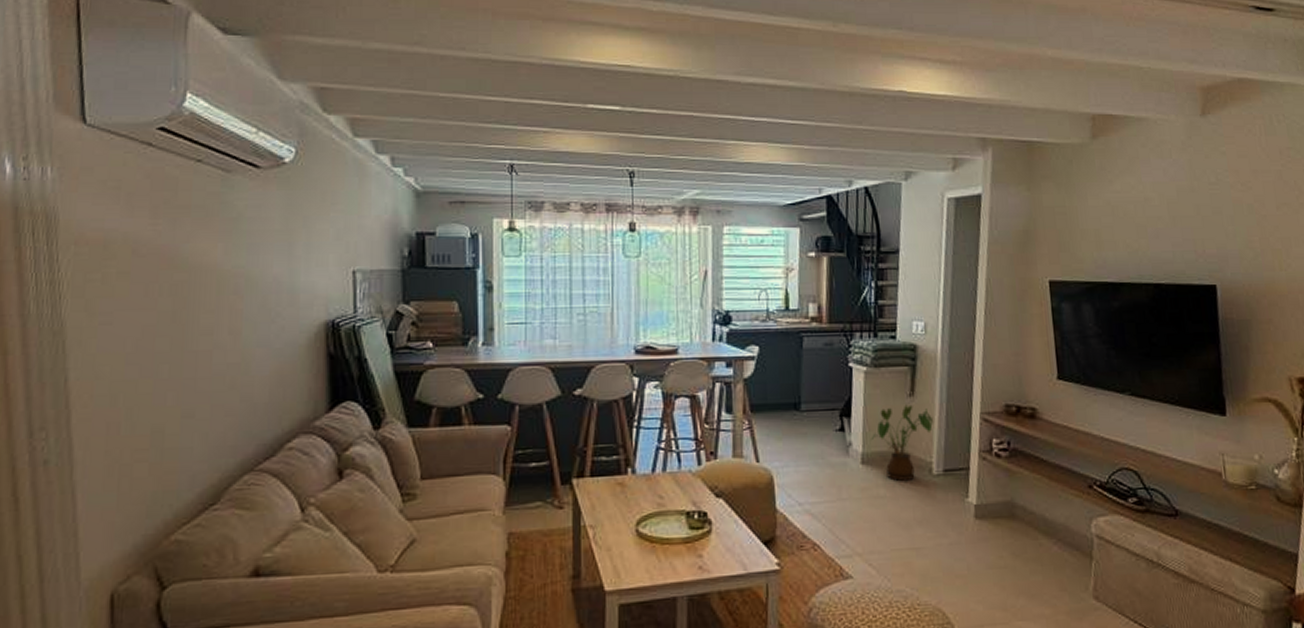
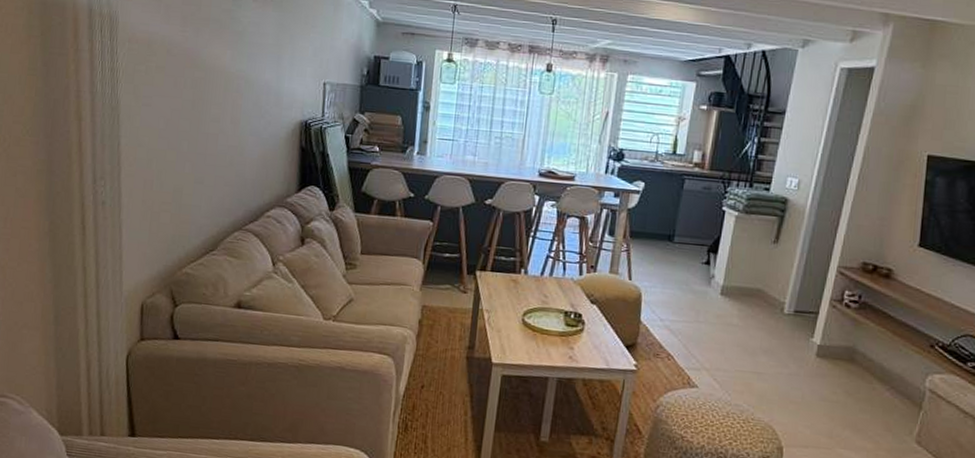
house plant: present [870,404,933,481] -> none [732,250,792,315]

